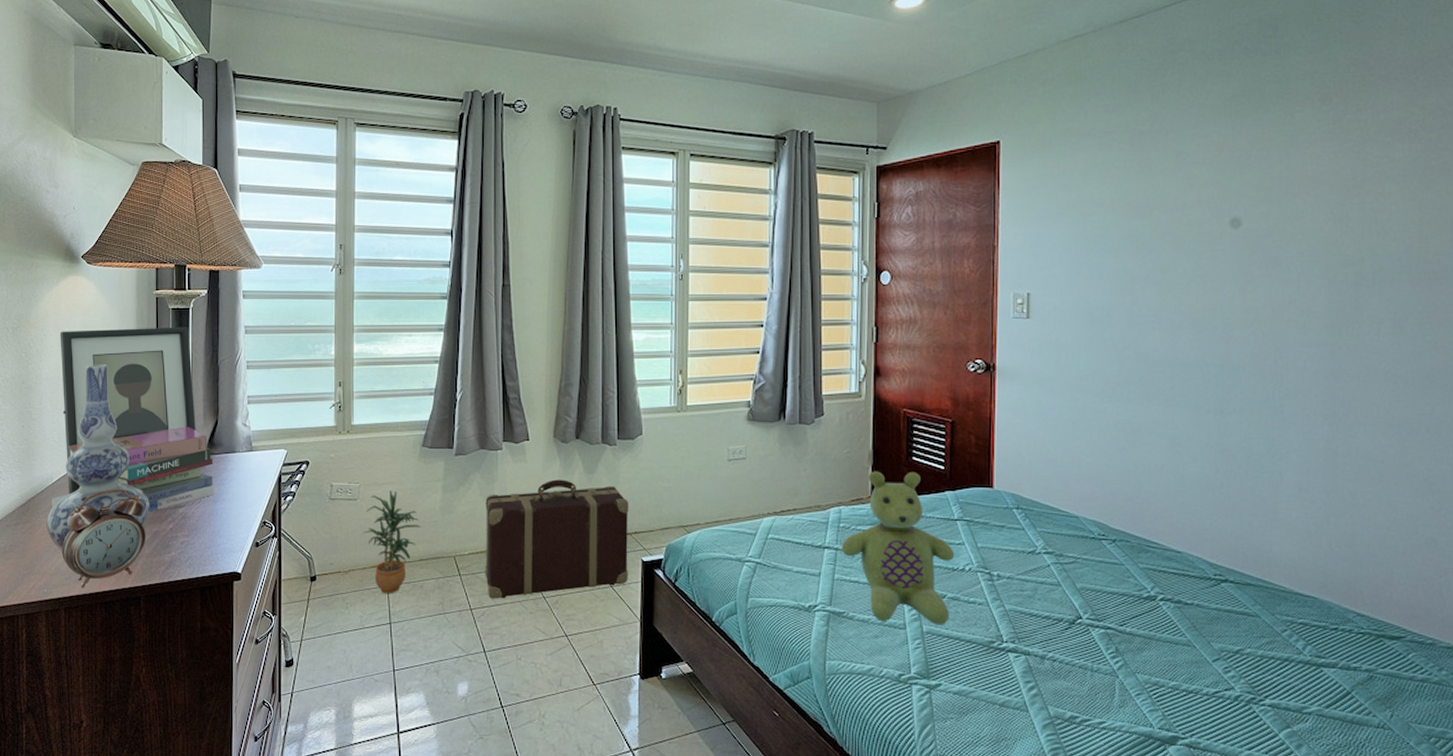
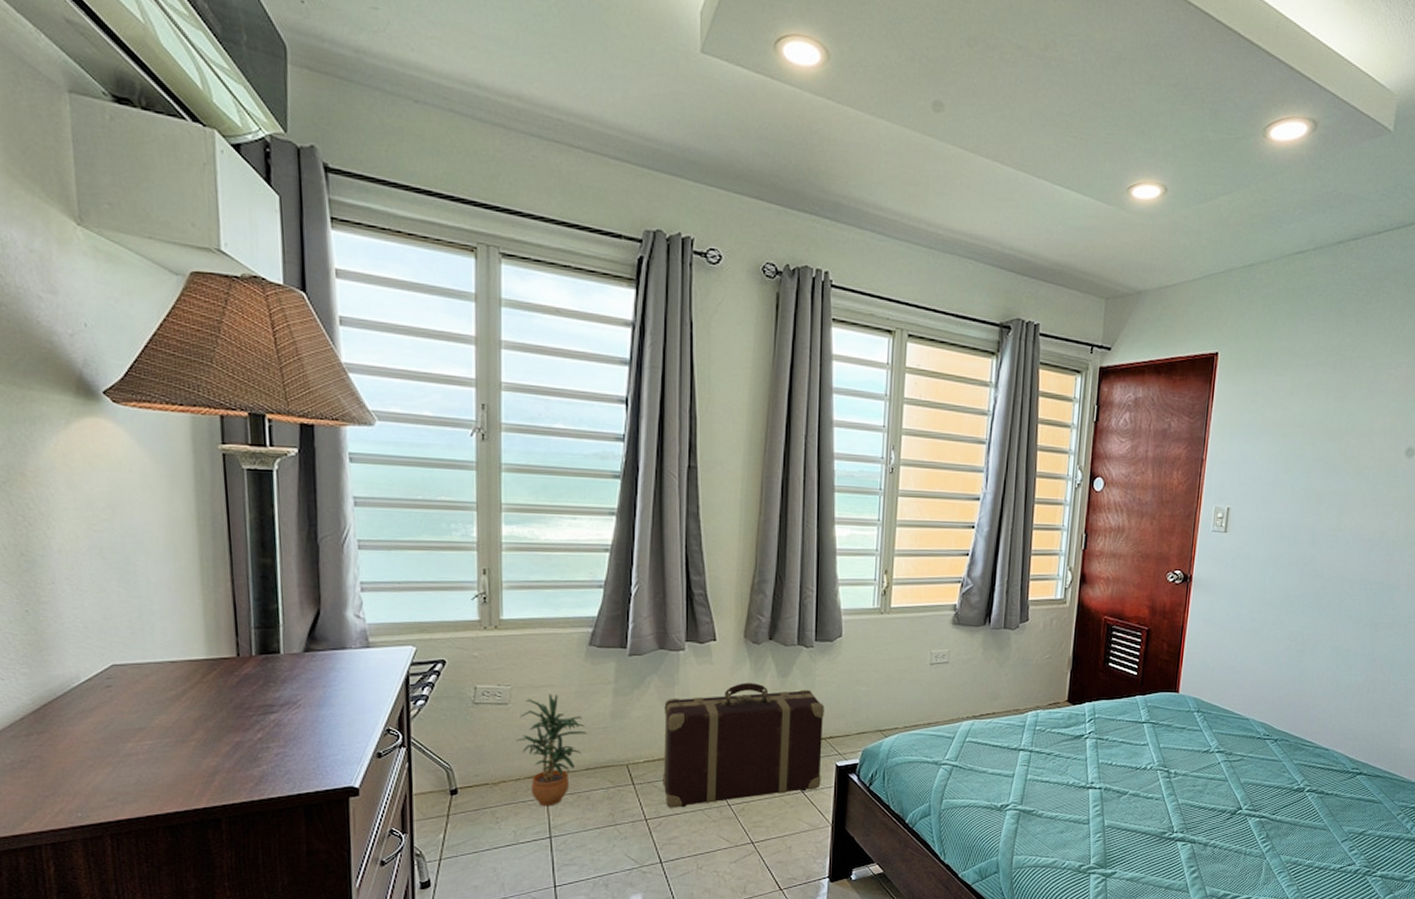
vase: present [46,364,150,550] -> none [74,535,229,766]
books: present [51,426,214,512] -> none [80,616,318,719]
picture frame: present [60,326,196,495] -> none [76,489,289,698]
alarm clock: present [62,489,146,588] -> none [100,692,225,810]
stuffed bear: present [841,471,955,626] -> none [1035,676,1139,820]

